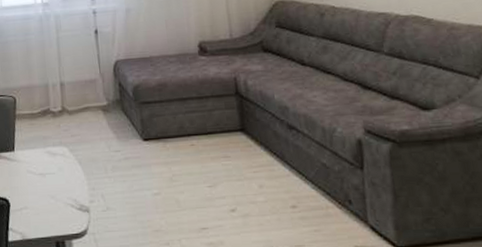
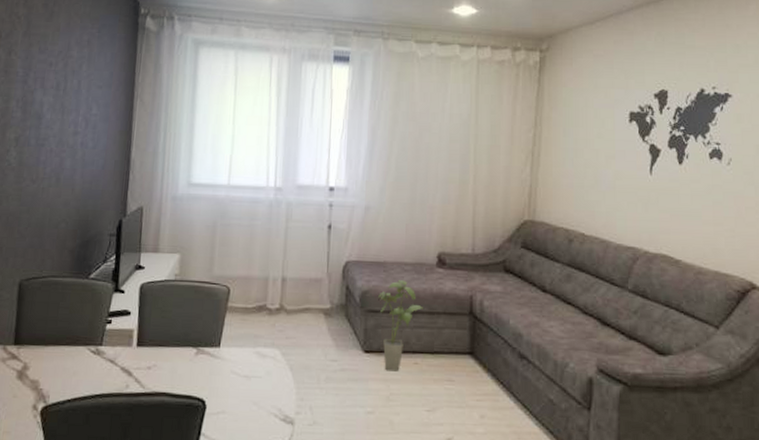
house plant: none [149,71,193,155] -> present [378,280,424,372]

